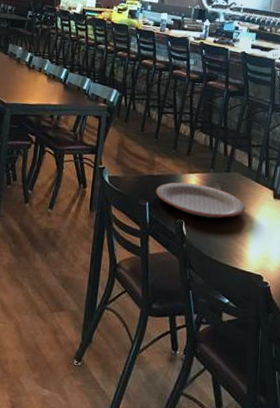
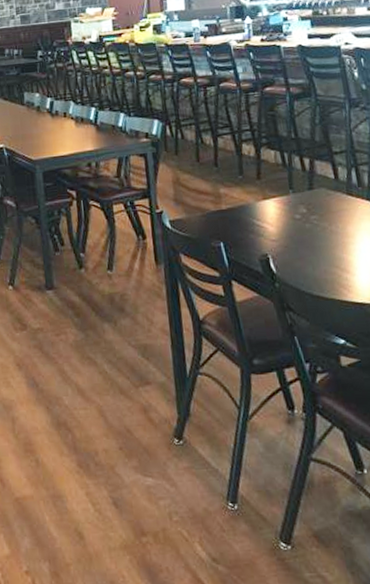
plate: present [155,182,246,218] -> none [228,210,343,248]

